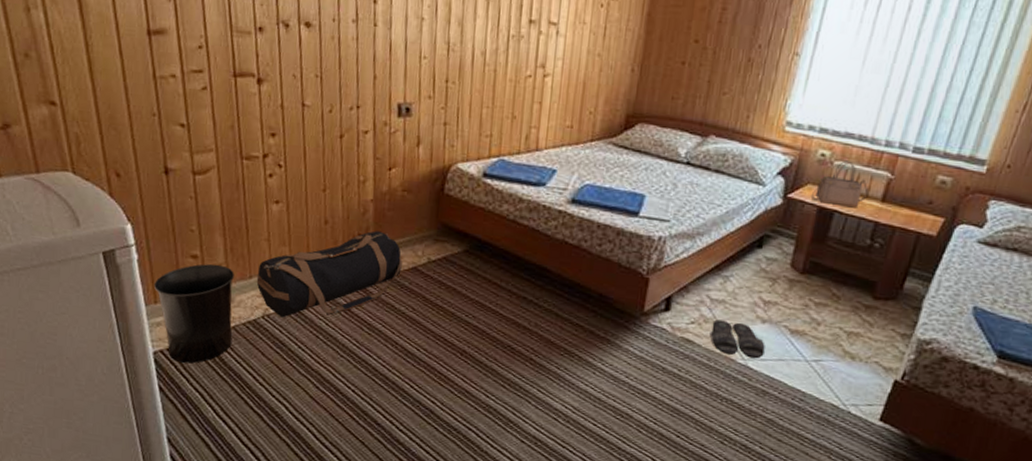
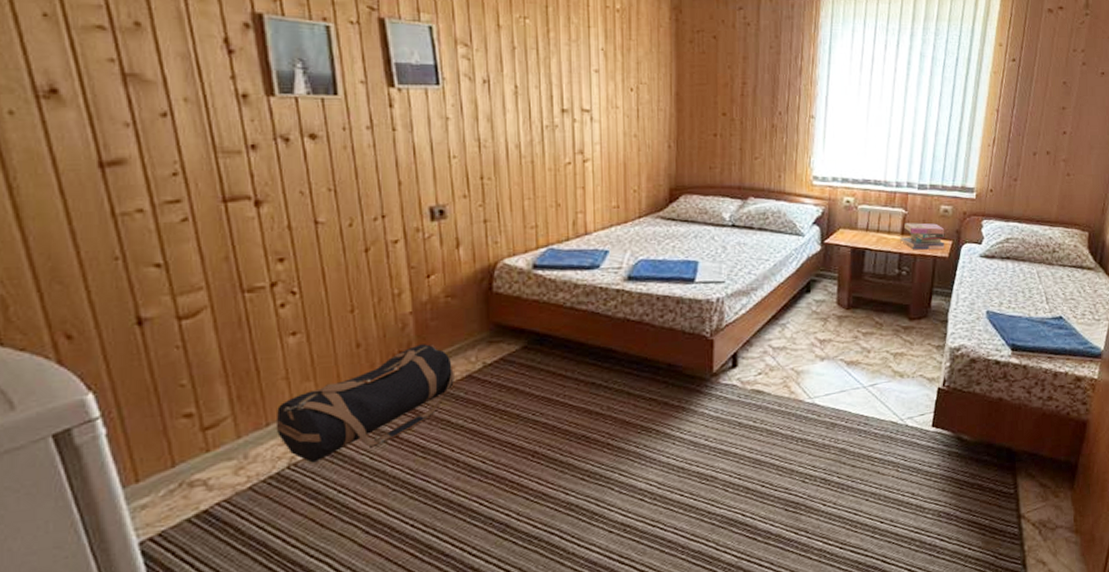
waste bin: present [153,263,234,363] -> none [132,418,250,547]
slippers: present [709,319,765,359] -> none [777,364,827,397]
handbag: present [812,160,869,208] -> none [845,203,890,244]
books: none [879,189,938,227] -> present [900,223,945,250]

